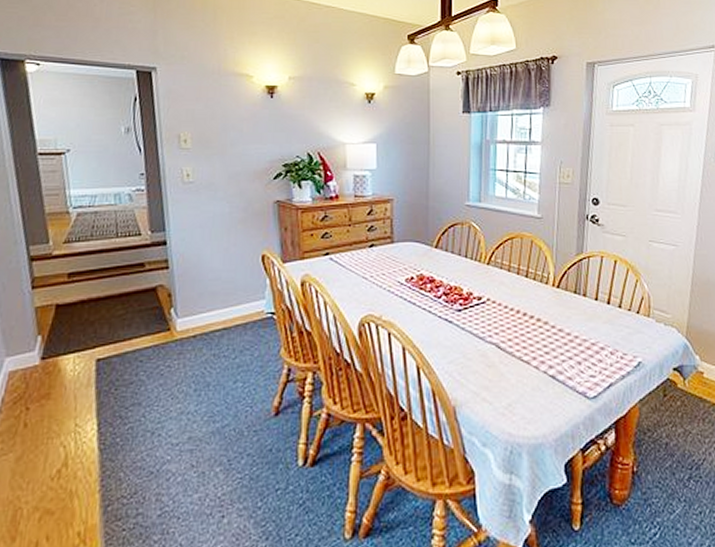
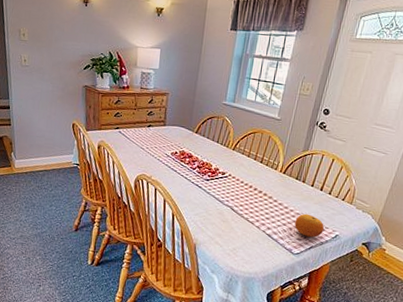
fruit: none [583,338,623,371] -> present [294,213,325,238]

